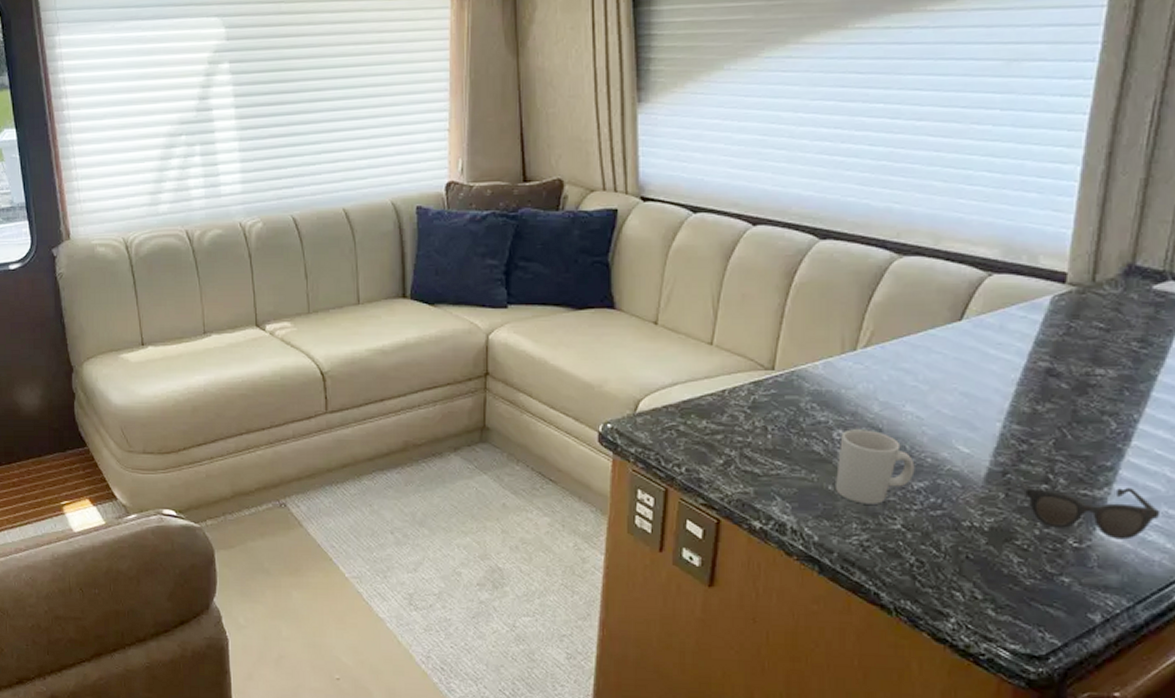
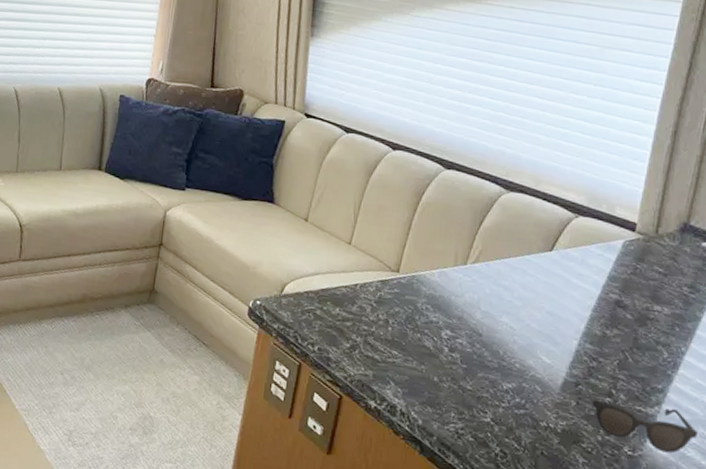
mug: present [836,429,915,504] -> none [440,331,506,399]

